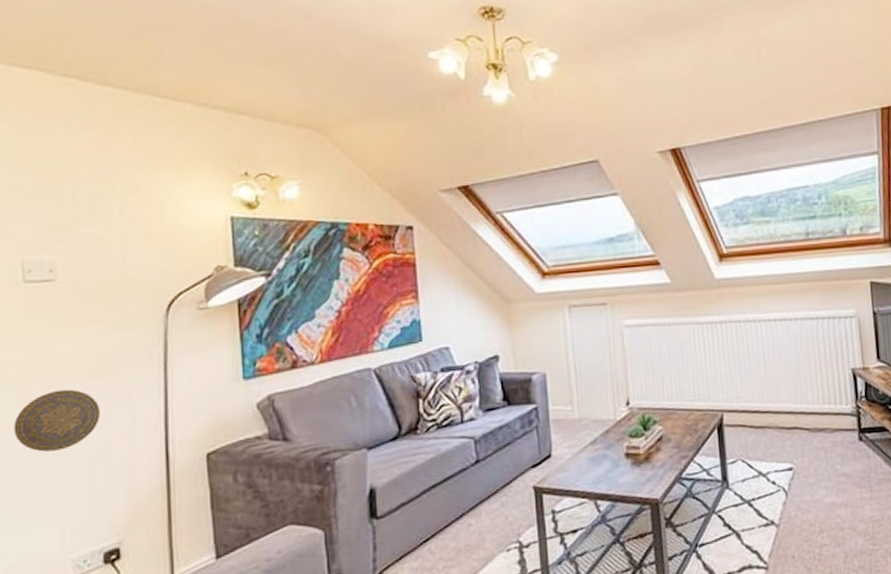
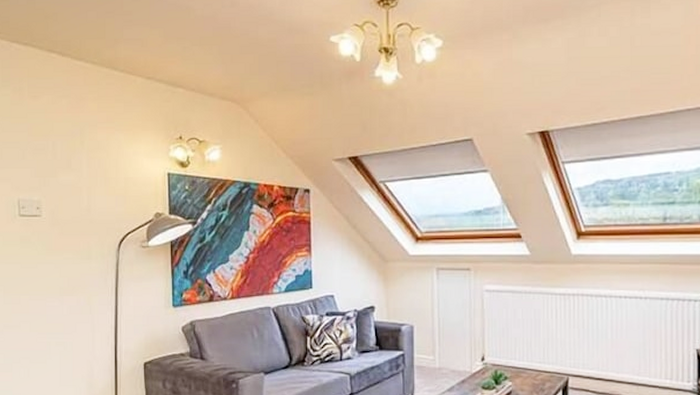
decorative plate: present [13,389,101,452] -> none [11,302,70,348]

